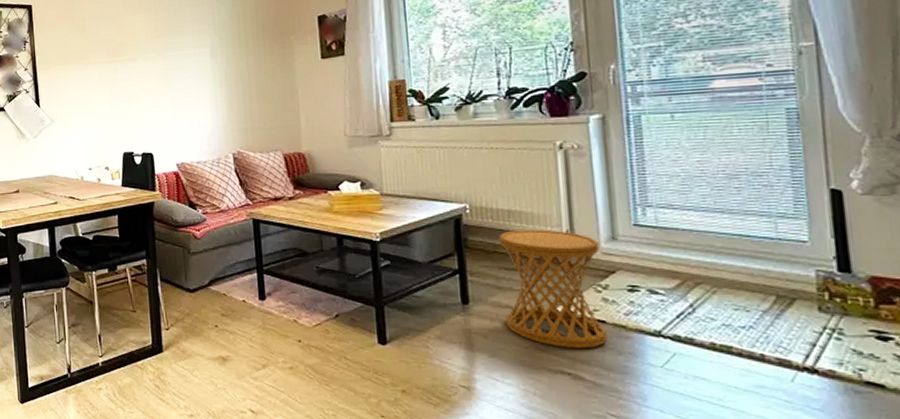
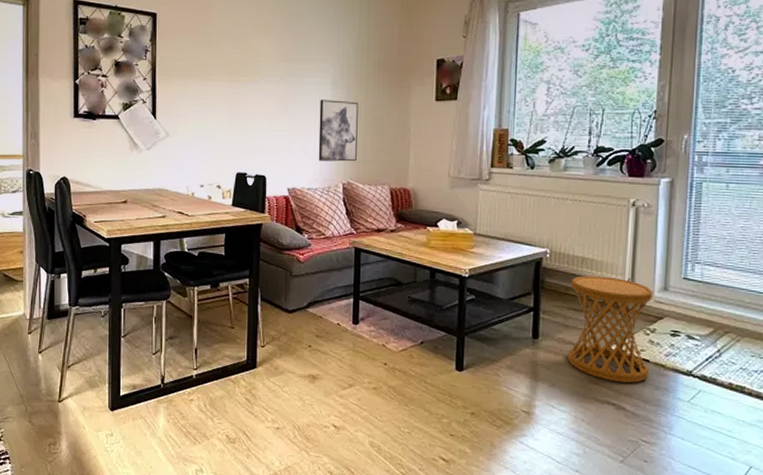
wall art: none [200,69,245,133] -> present [318,99,358,162]

